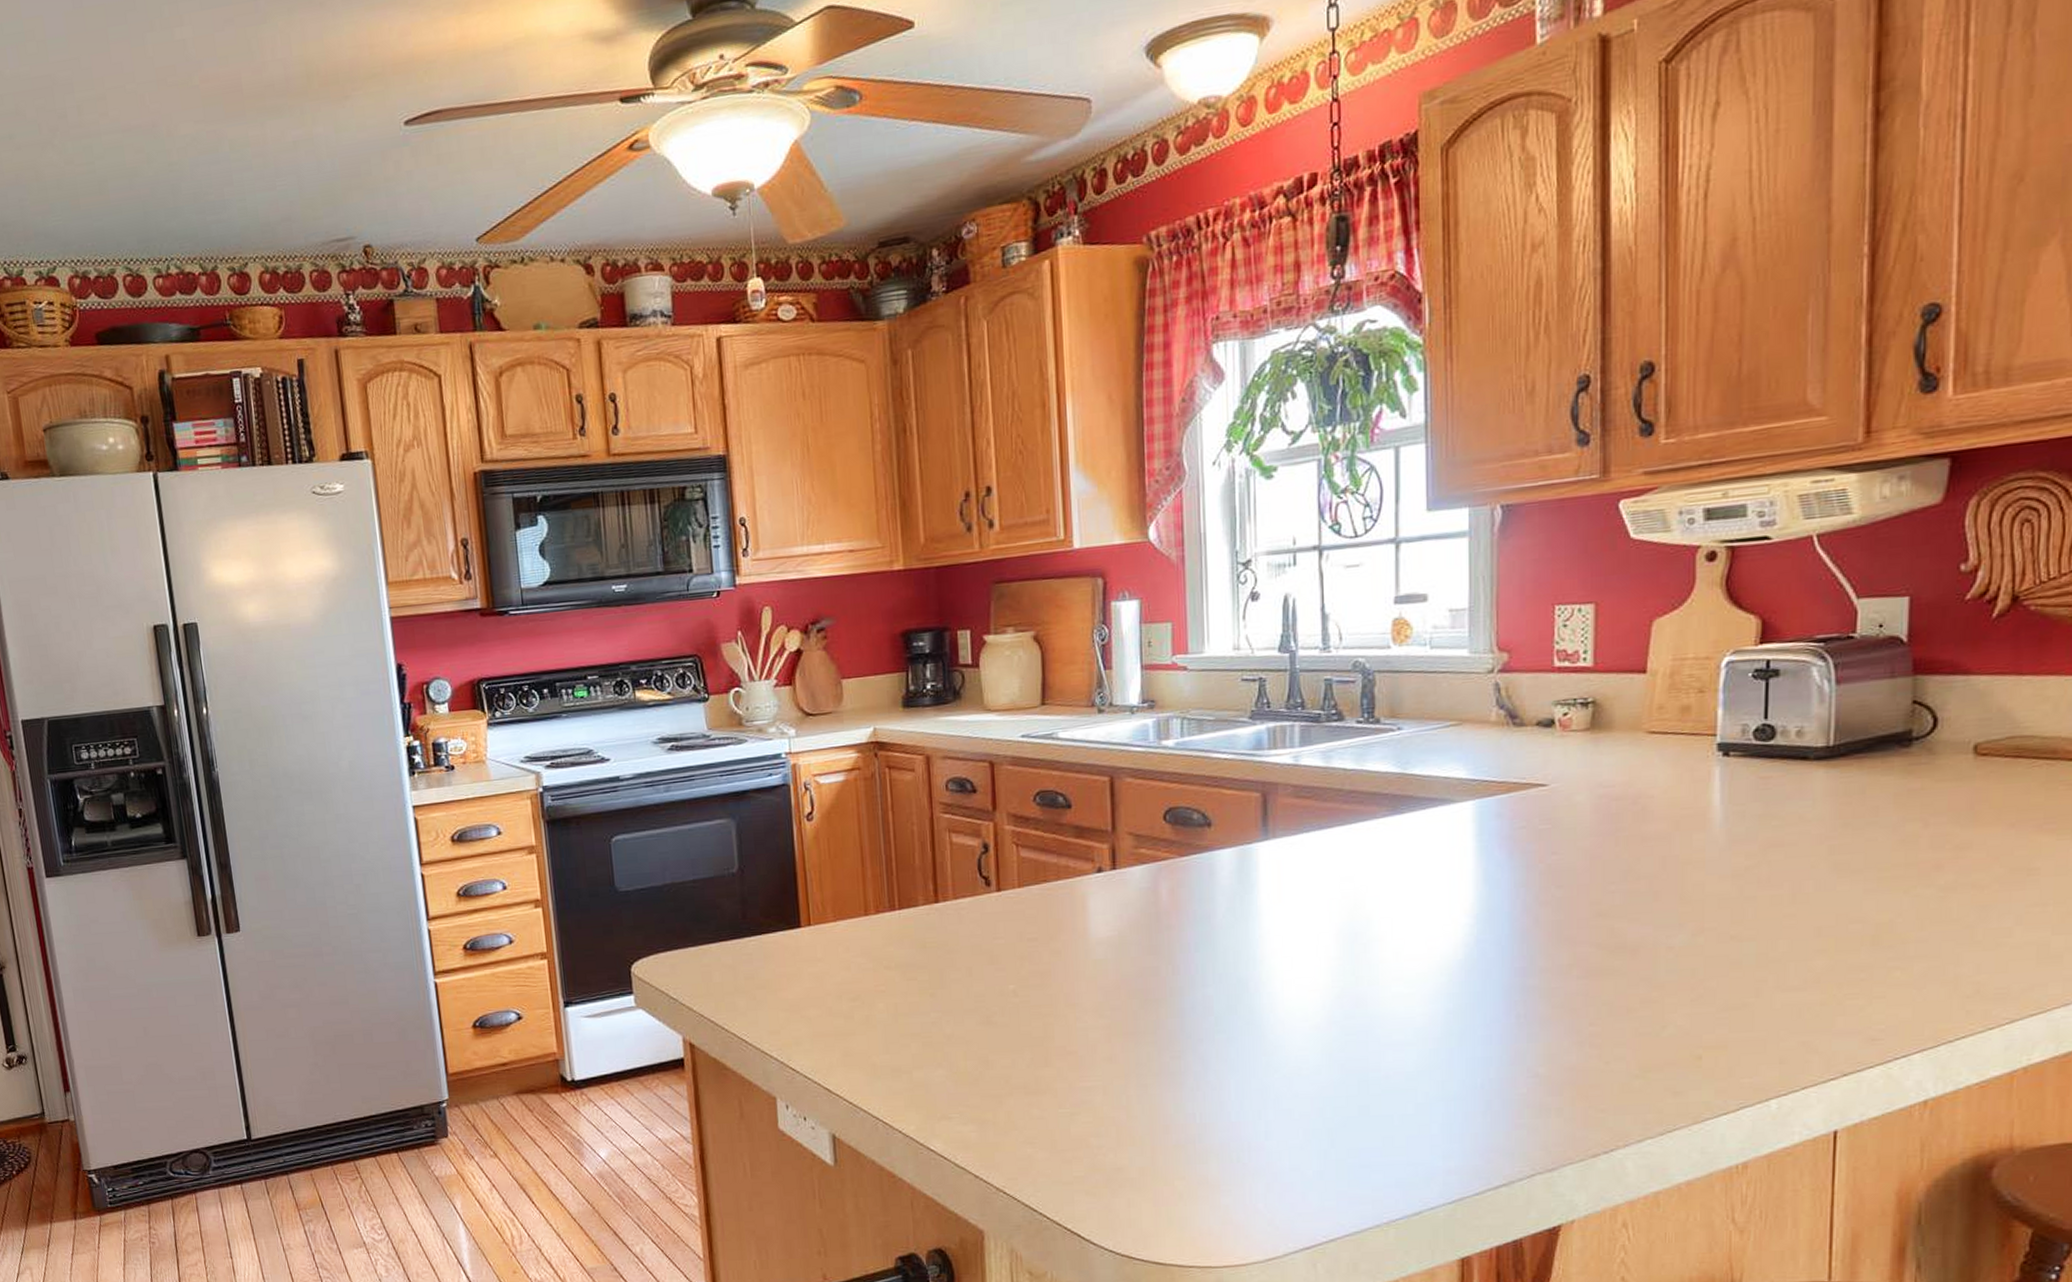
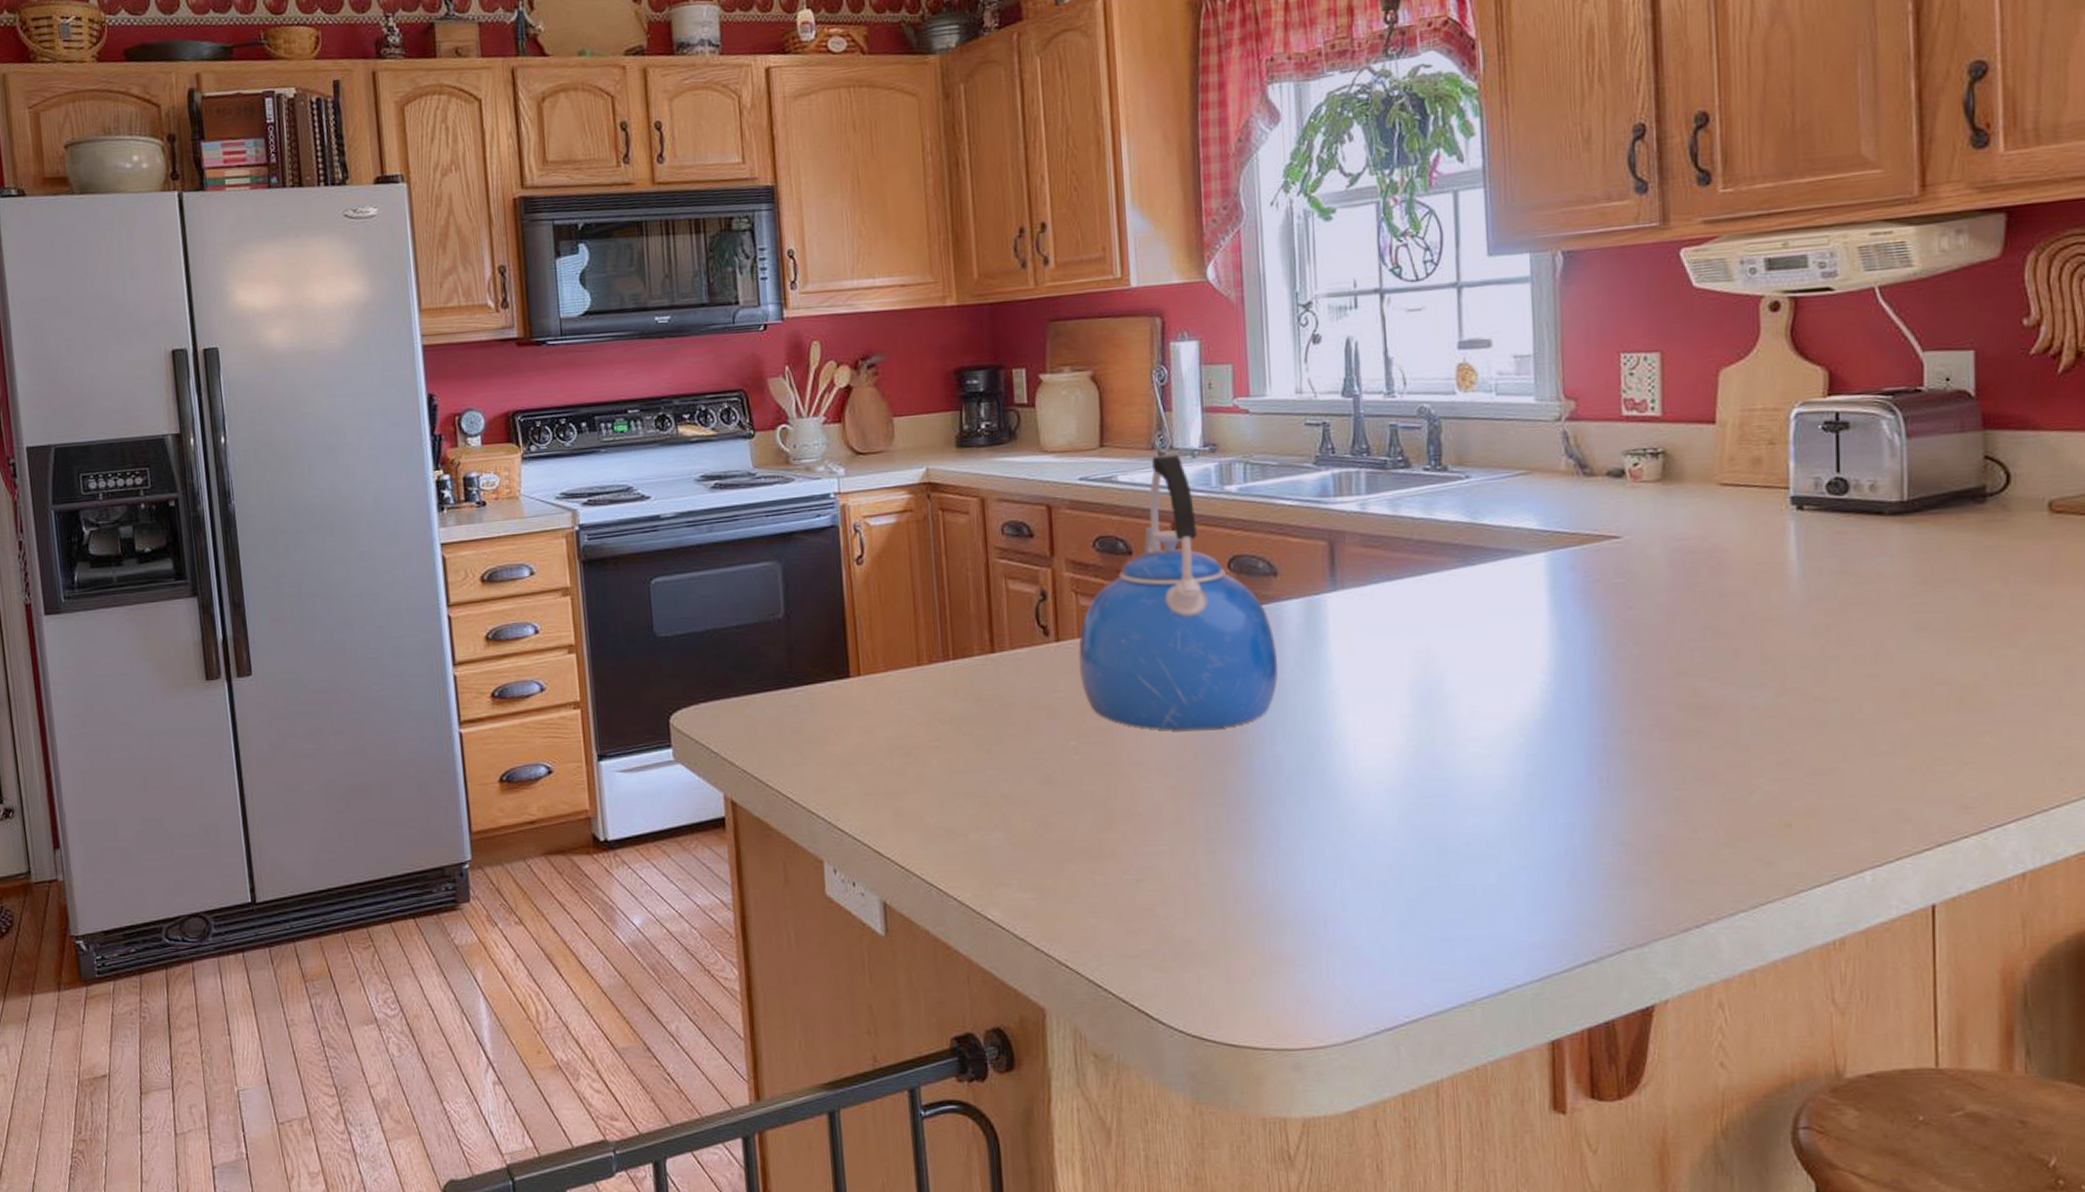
kettle: none [1019,711,1209,974] -> present [1078,455,1278,731]

